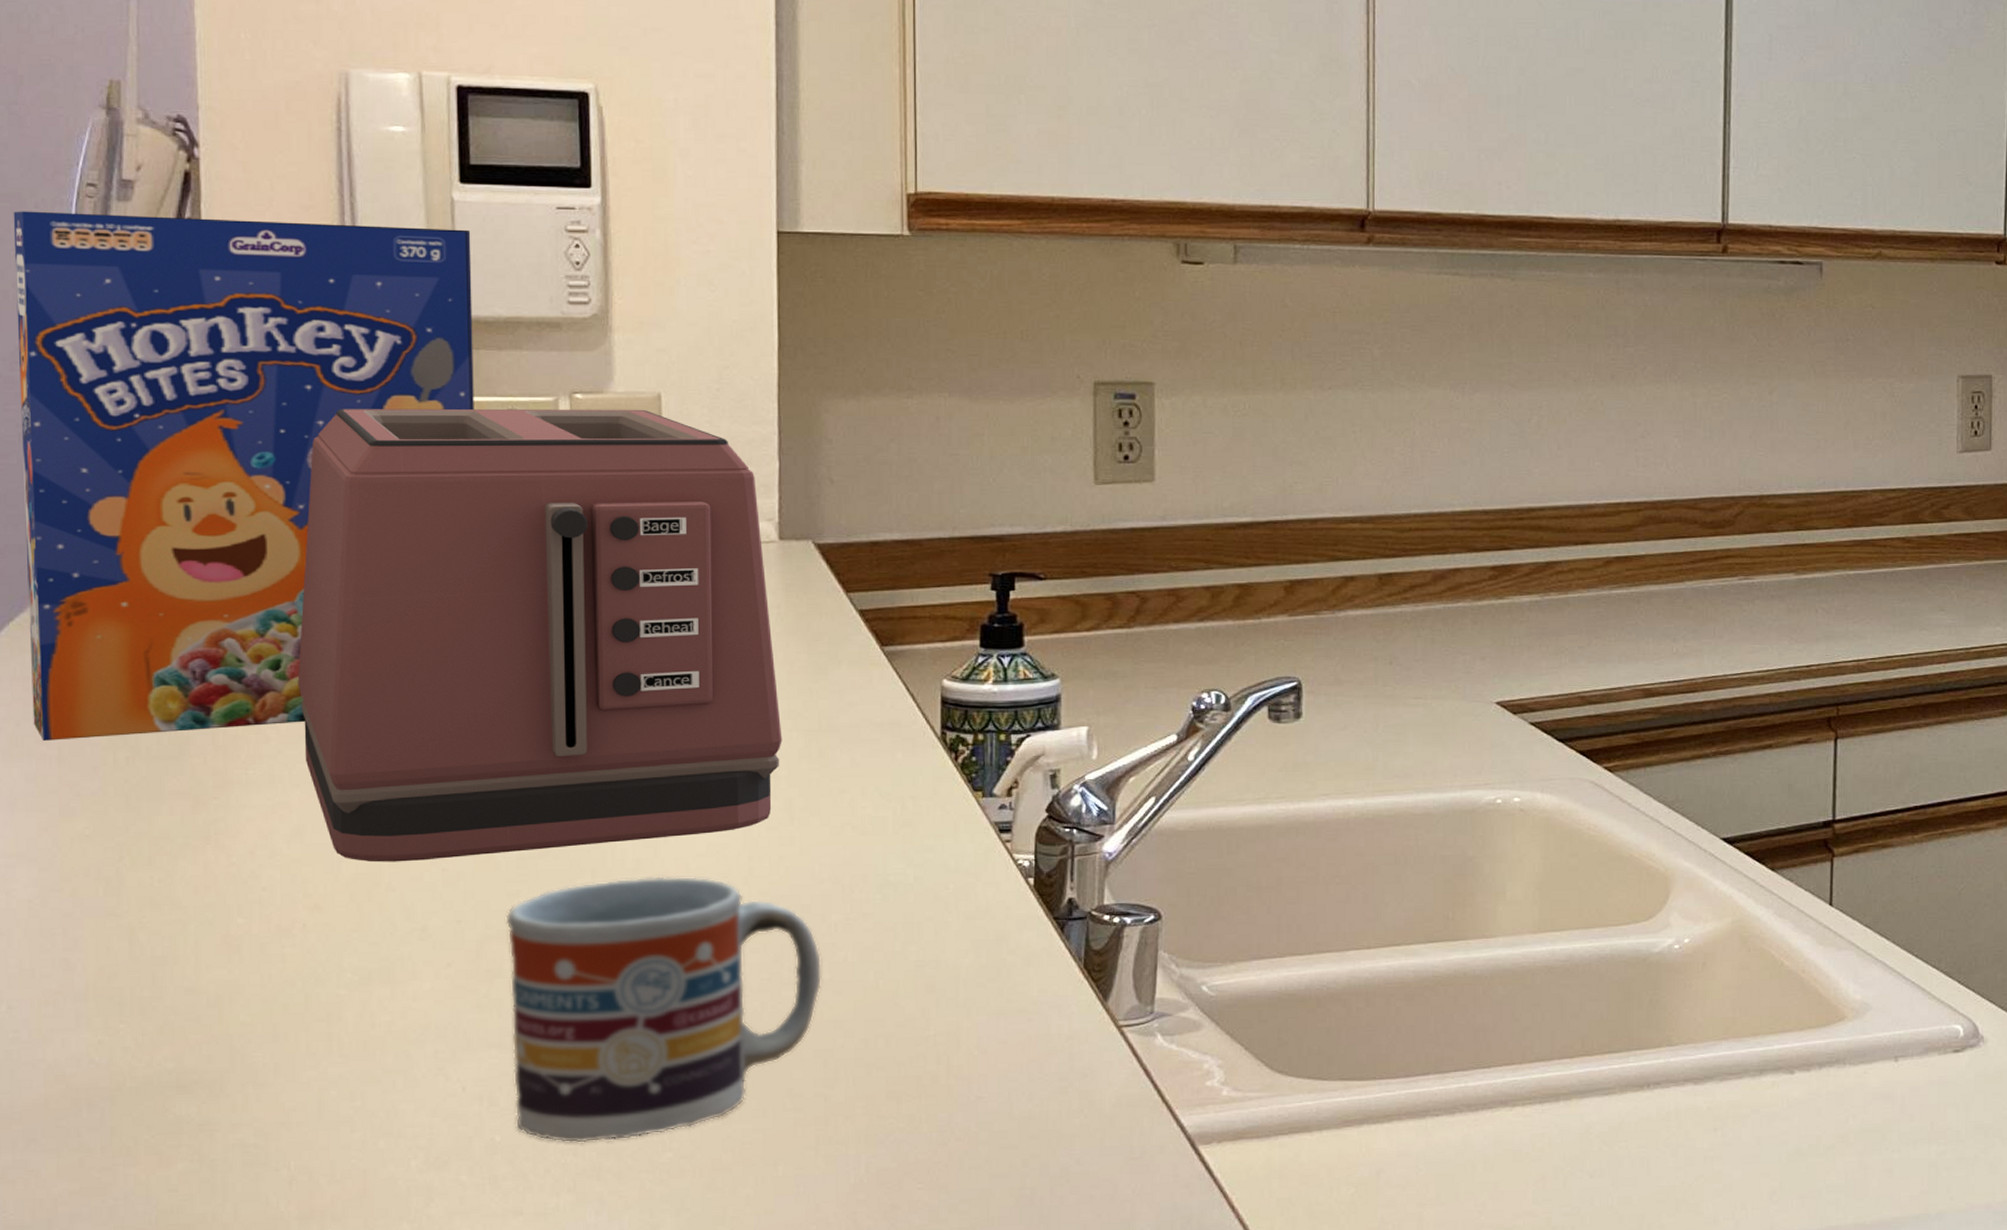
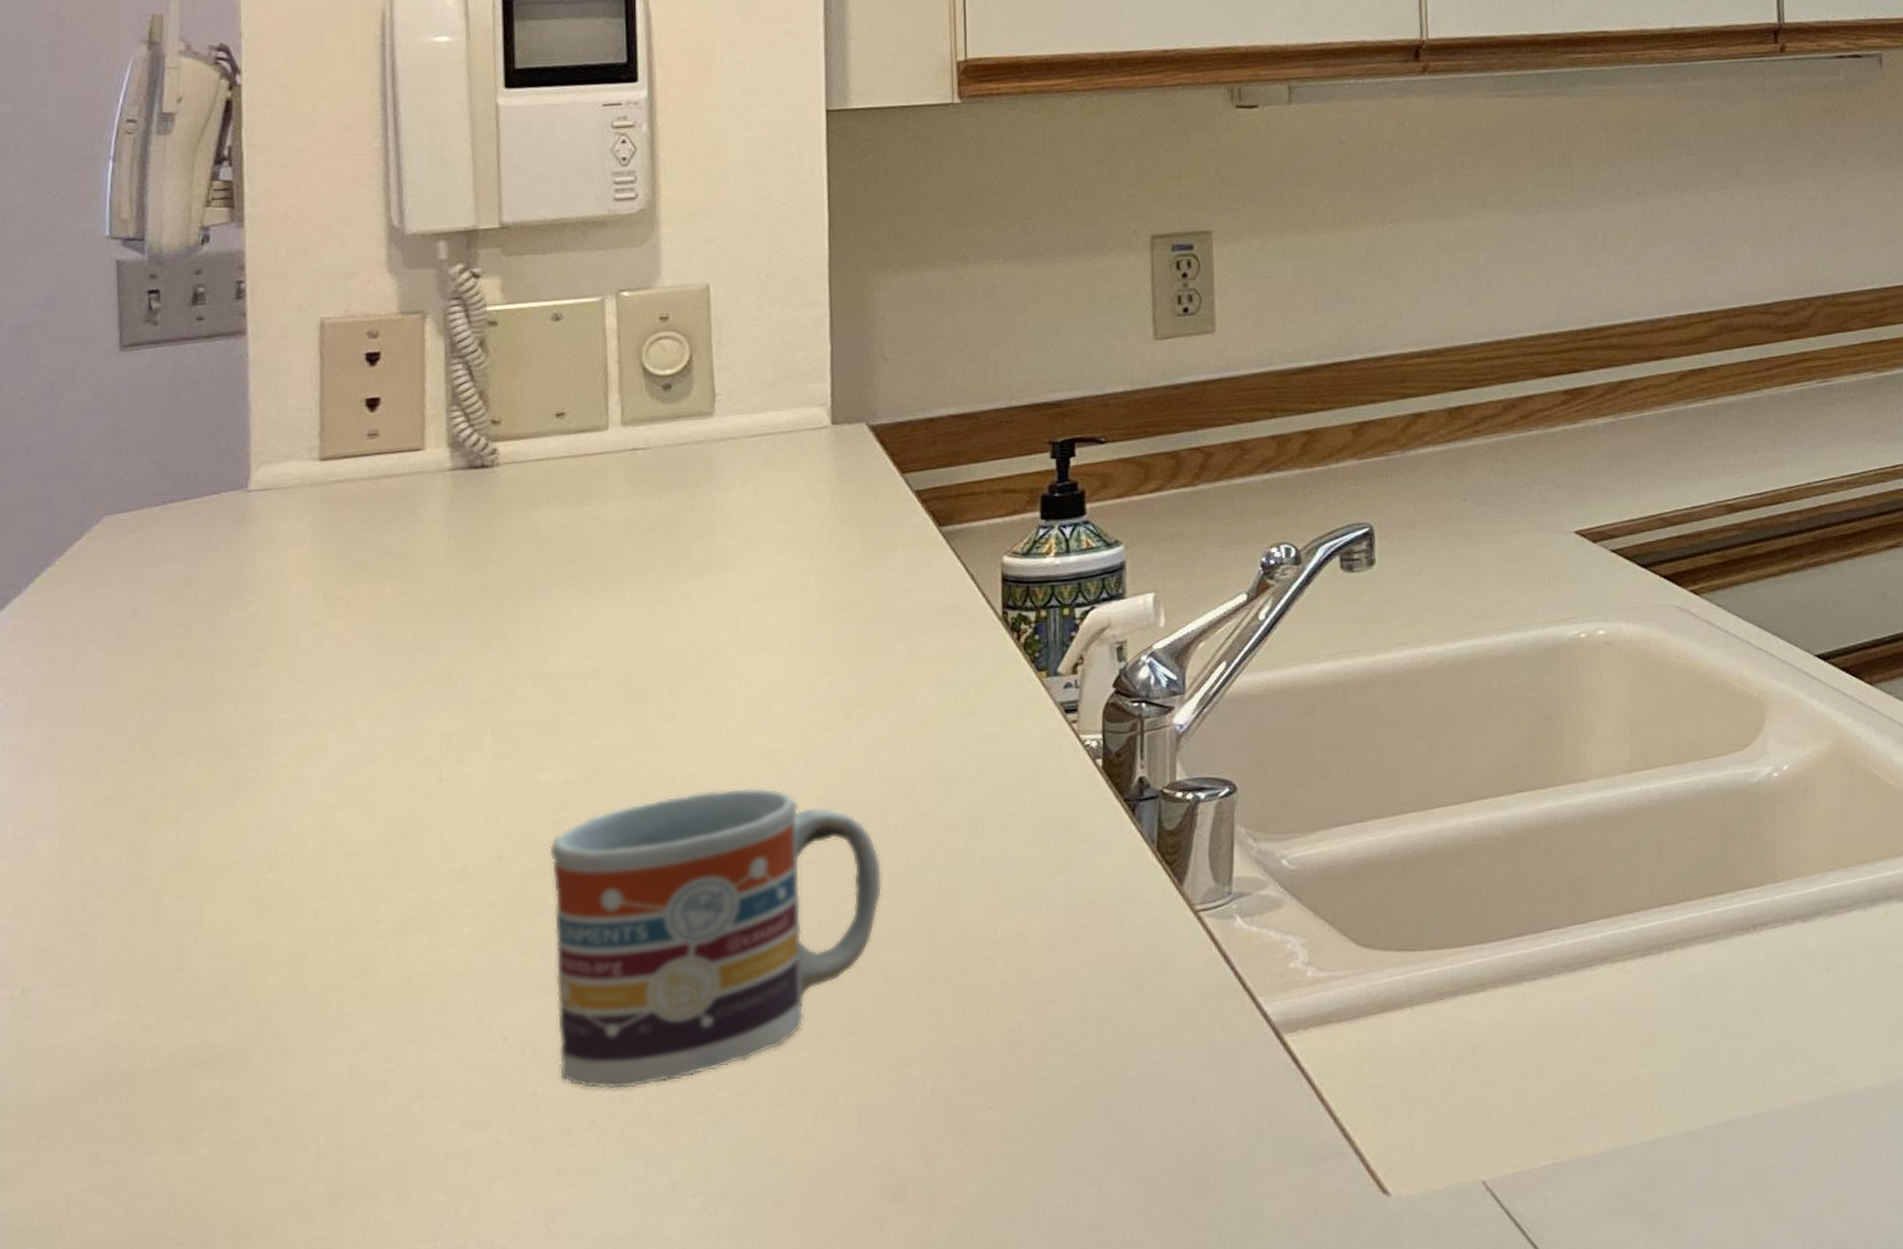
cereal box: present [13,211,474,741] -> none [51,134,519,701]
toaster: present [297,408,783,862] -> none [334,302,838,801]

